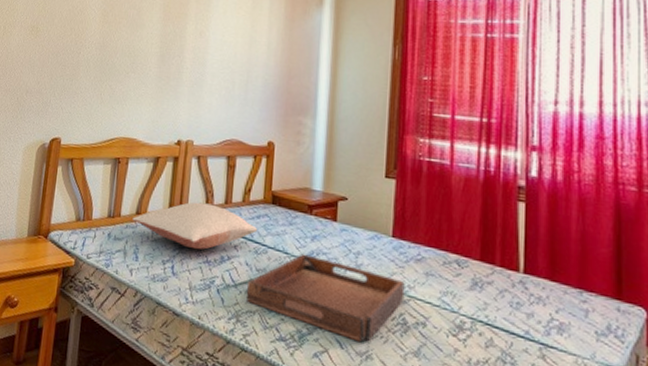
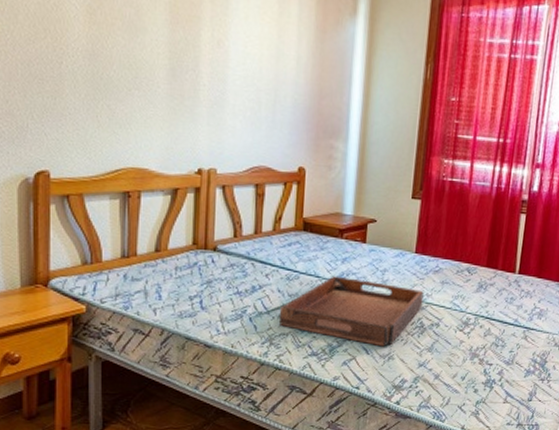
pillow: present [132,202,257,250] -> none [151,234,288,282]

